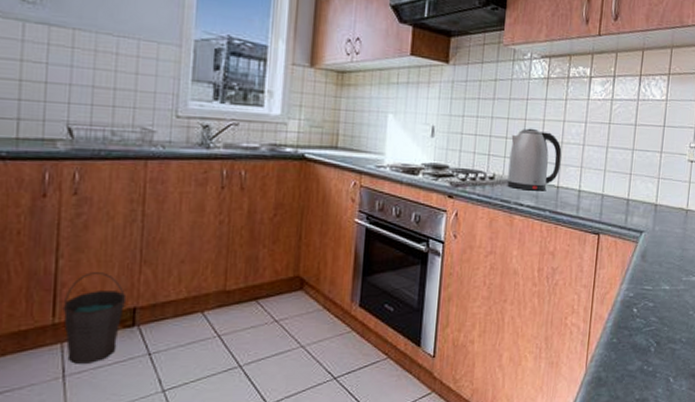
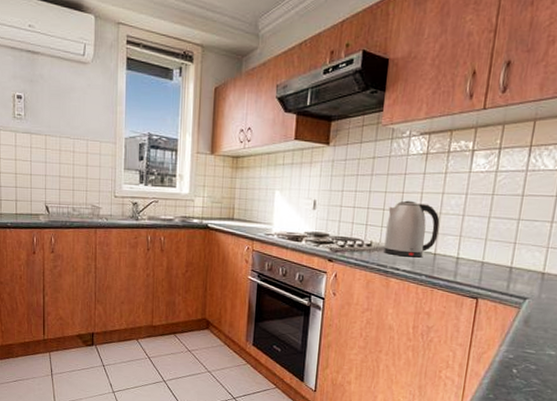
bucket: present [62,272,127,364] -> none [49,306,88,368]

